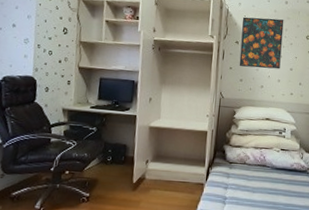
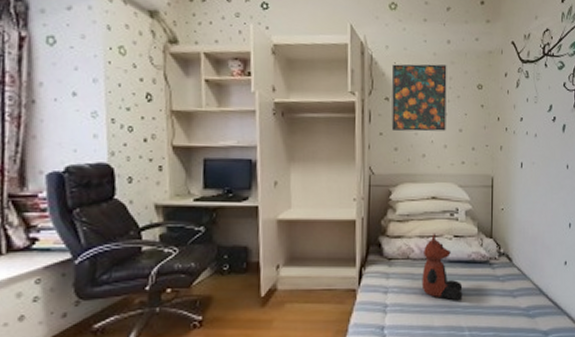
teddy bear: none [253,145,285,200] -> present [421,233,463,301]

